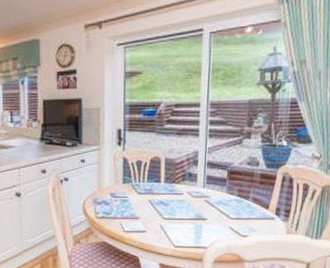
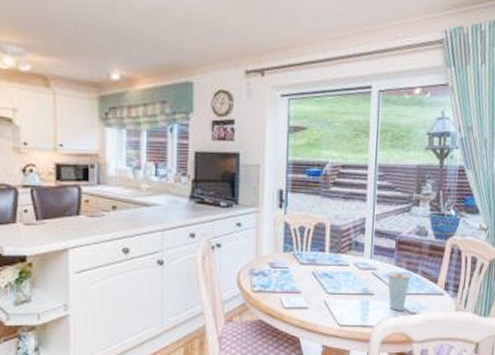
cup: none [219,199,243,234] -> present [386,272,412,311]

